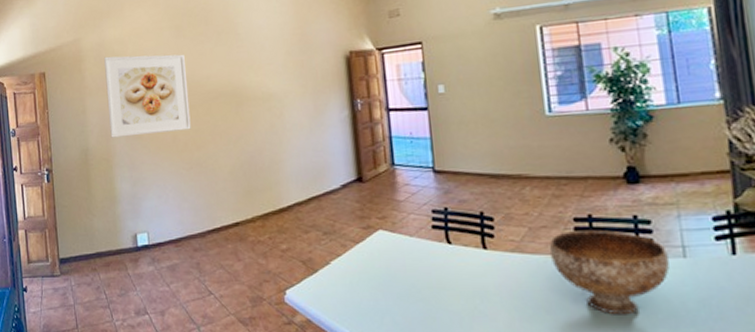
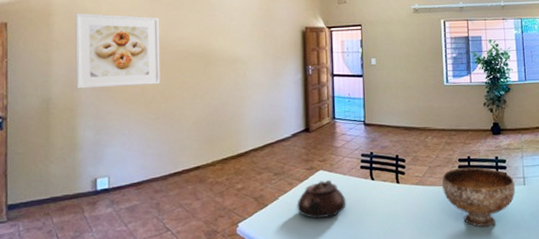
teapot: none [353,243,416,289] -> present [297,180,346,218]

